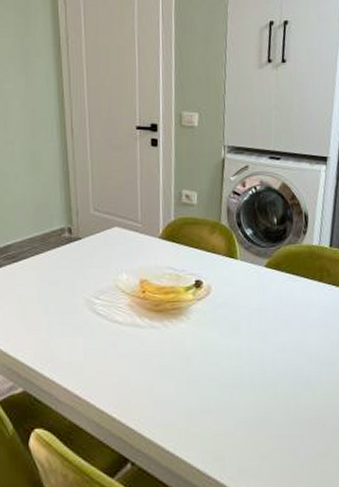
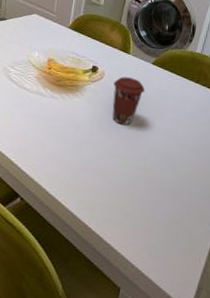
coffee cup: none [223,287,262,347] -> present [112,76,146,125]

